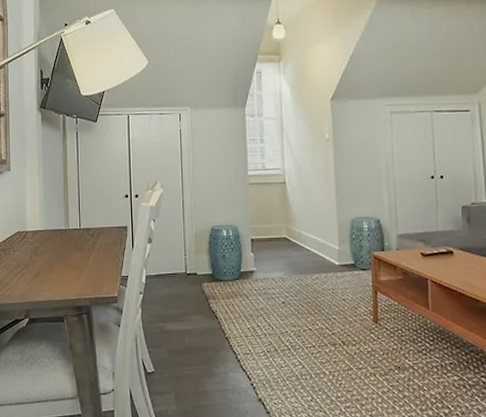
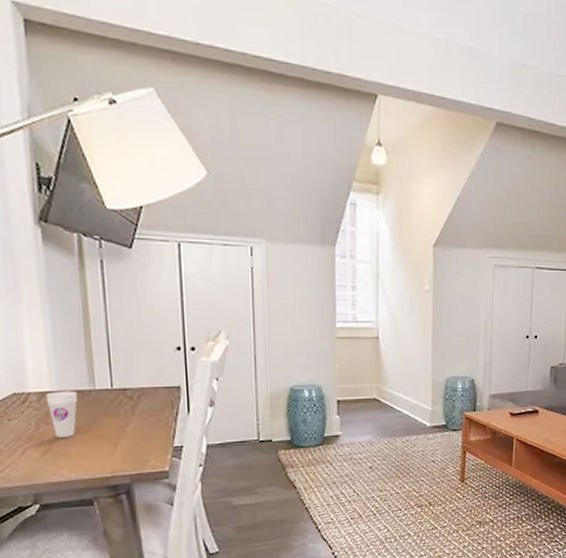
cup: none [38,230,57,266] -> present [47,391,77,437]

